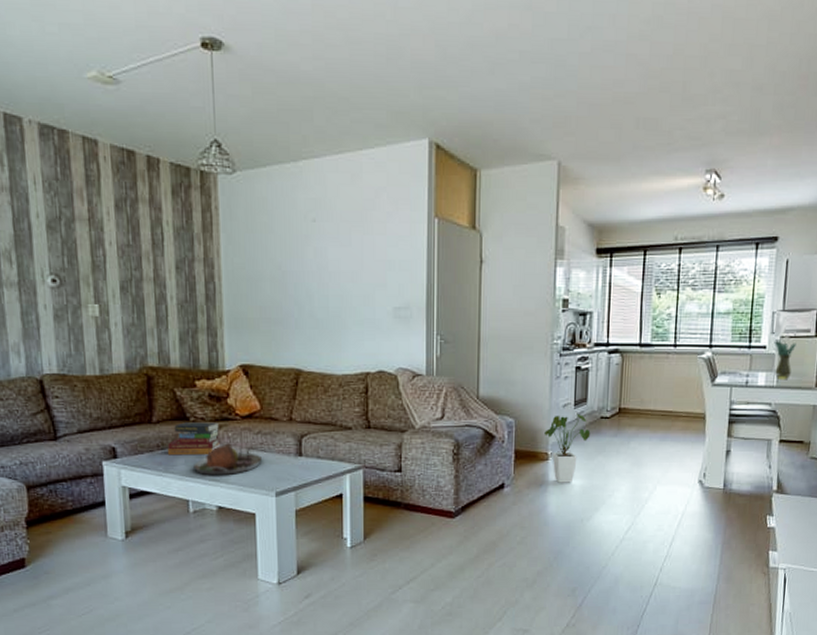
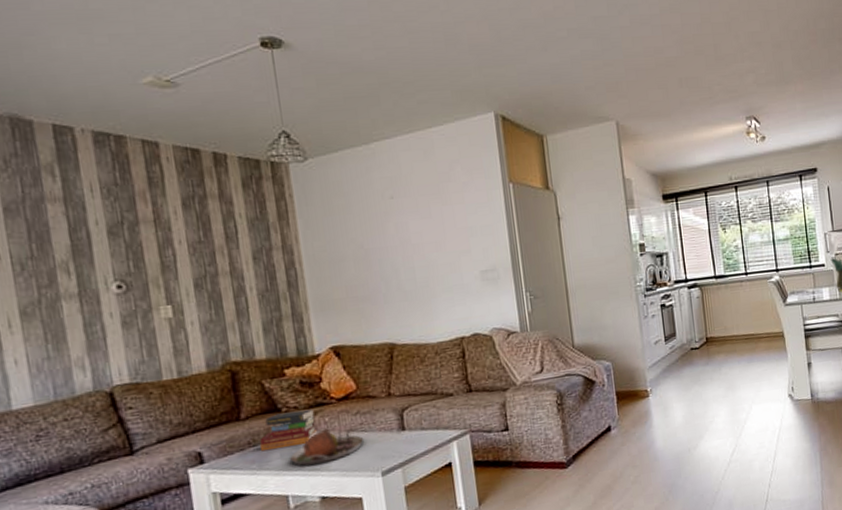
house plant: present [544,412,591,483] -> none [641,347,684,418]

